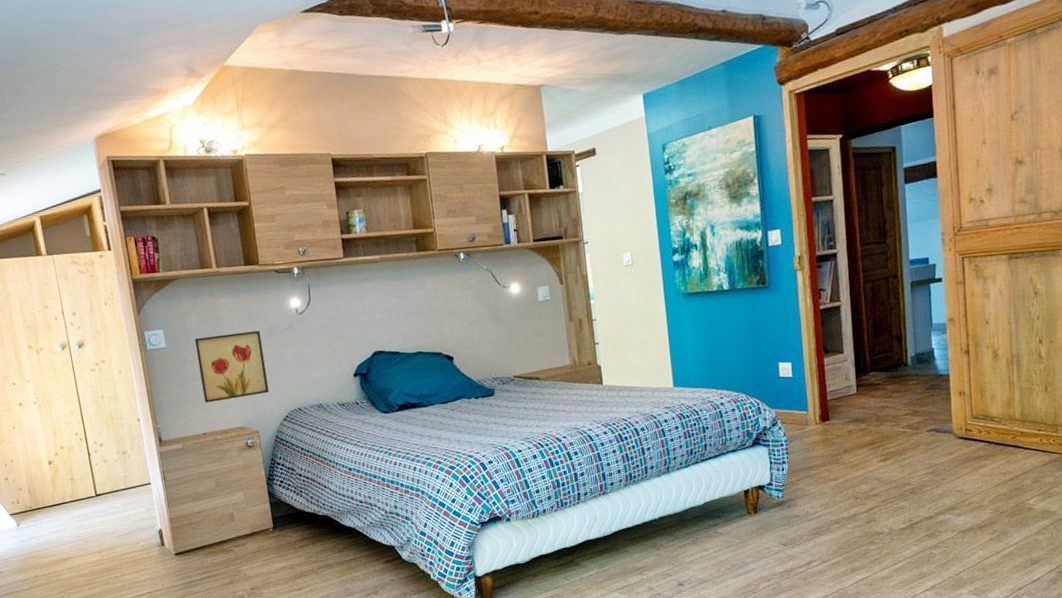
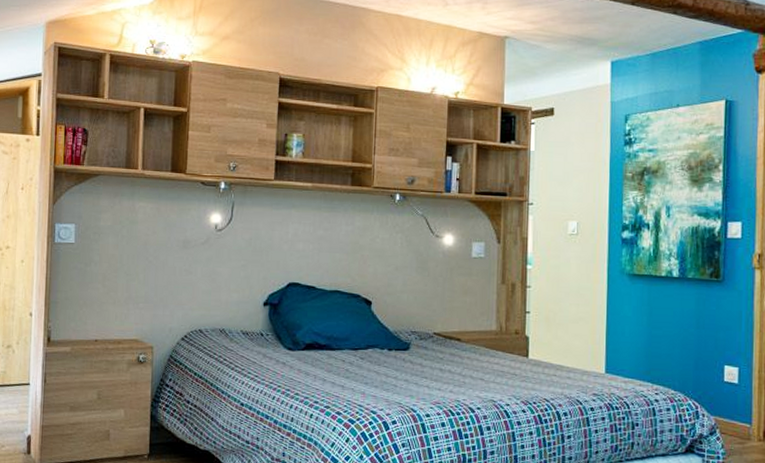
wall art: present [194,330,270,403] -> none [103,238,174,309]

